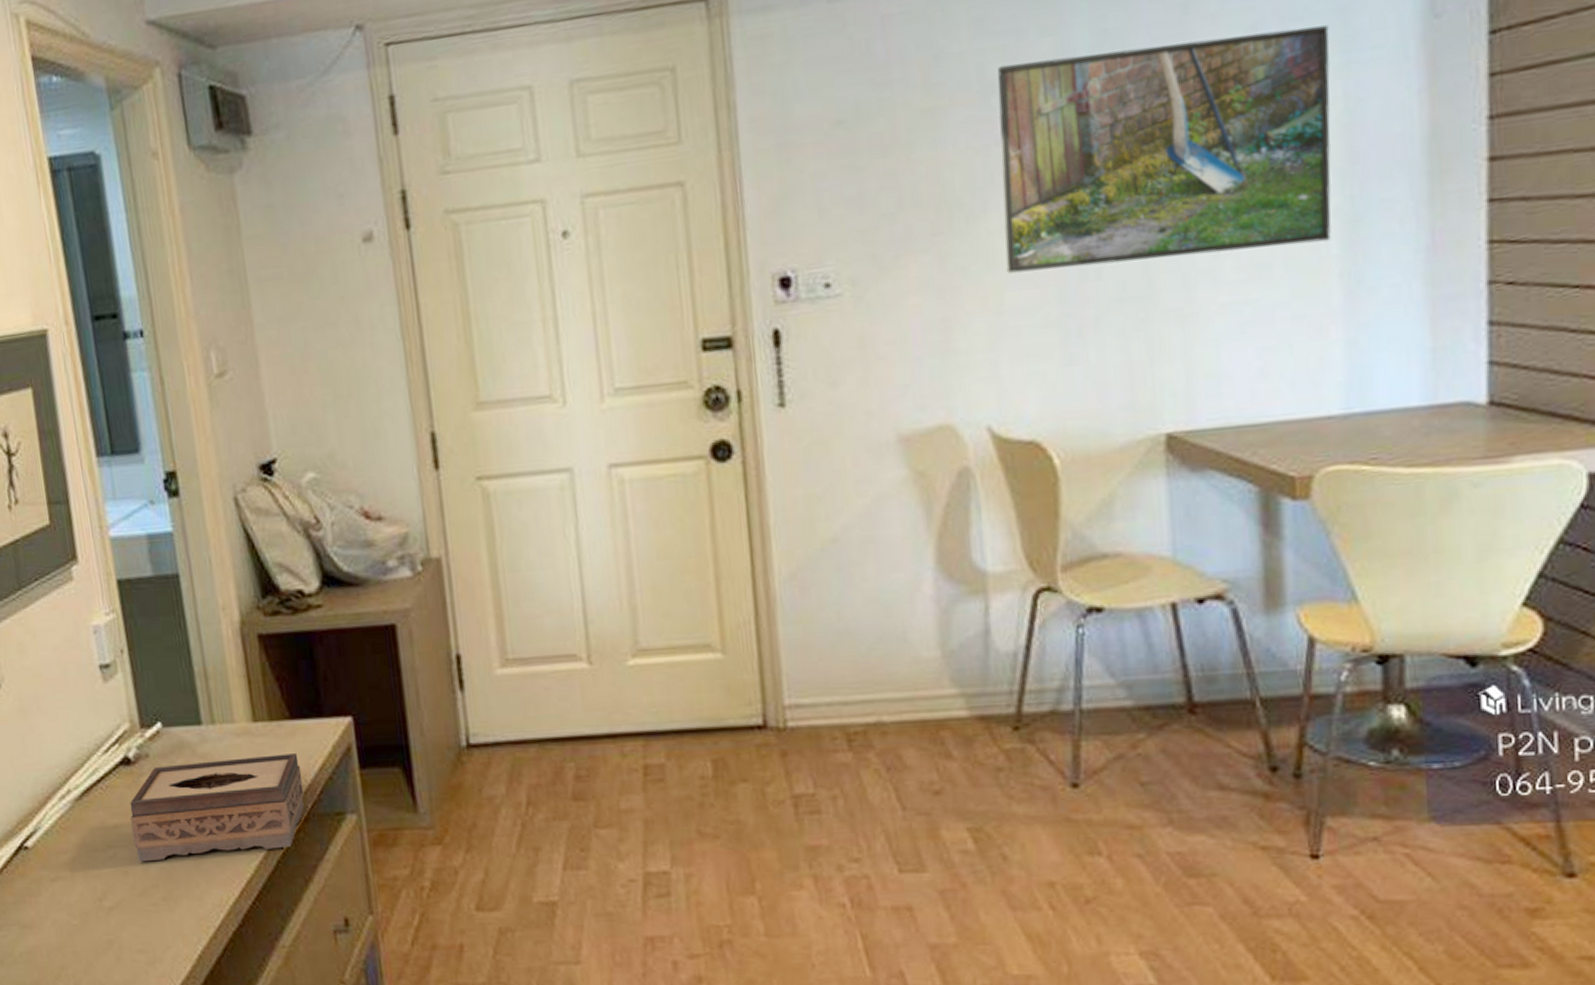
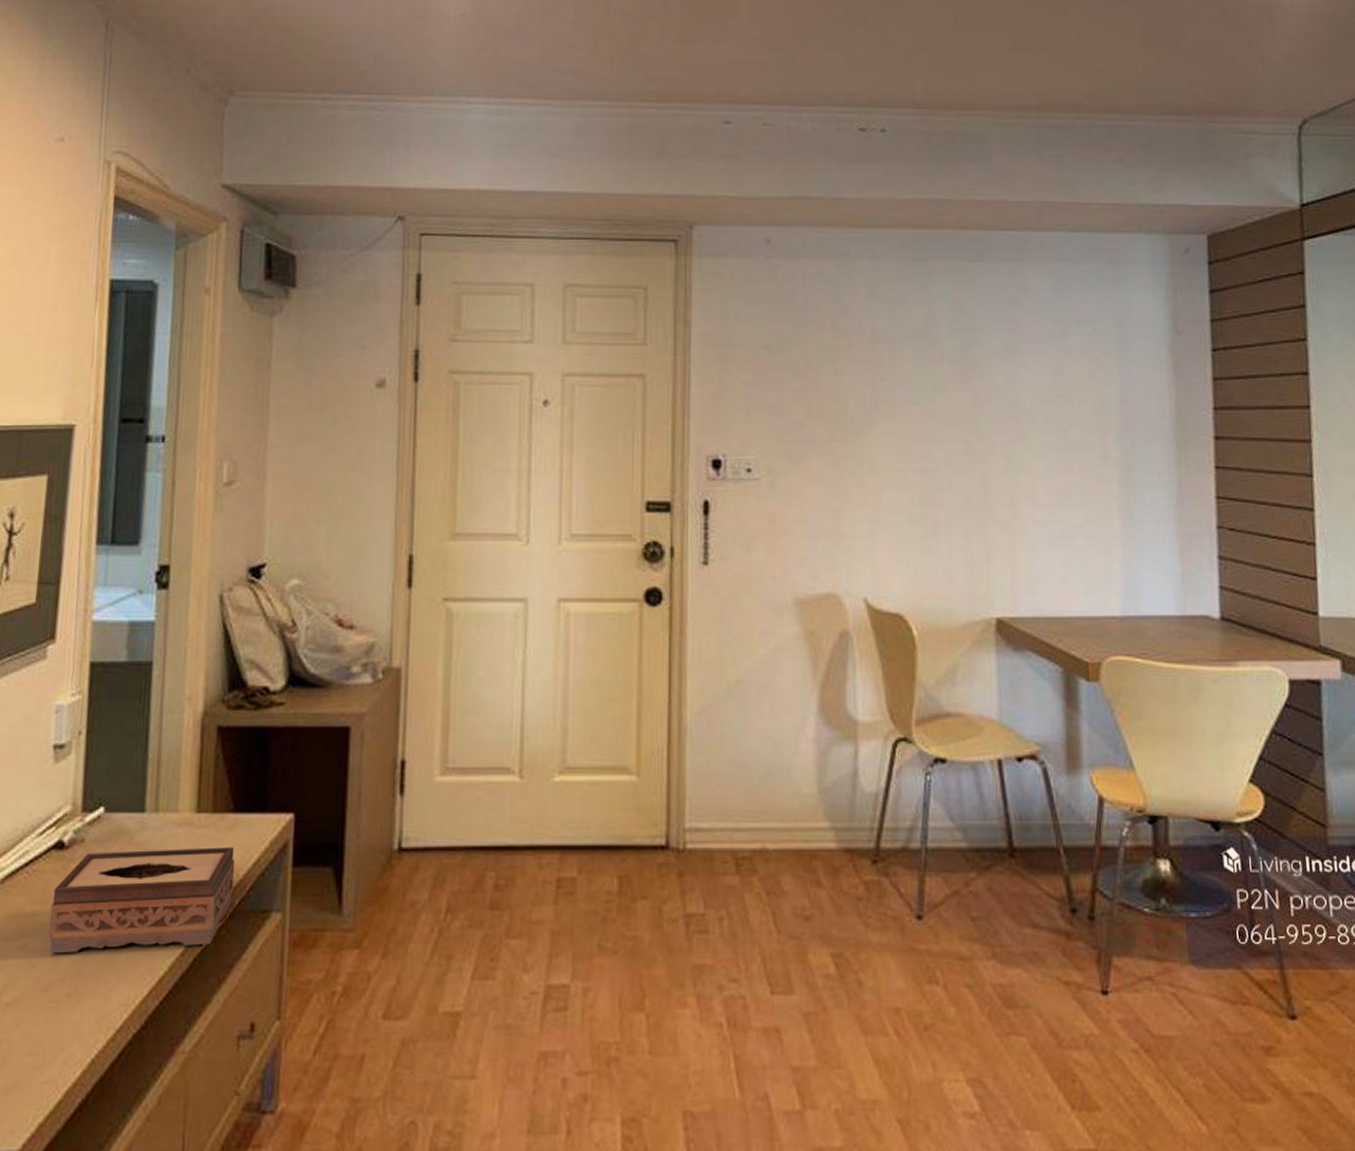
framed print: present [997,25,1331,274] -> none [883,322,1112,482]

